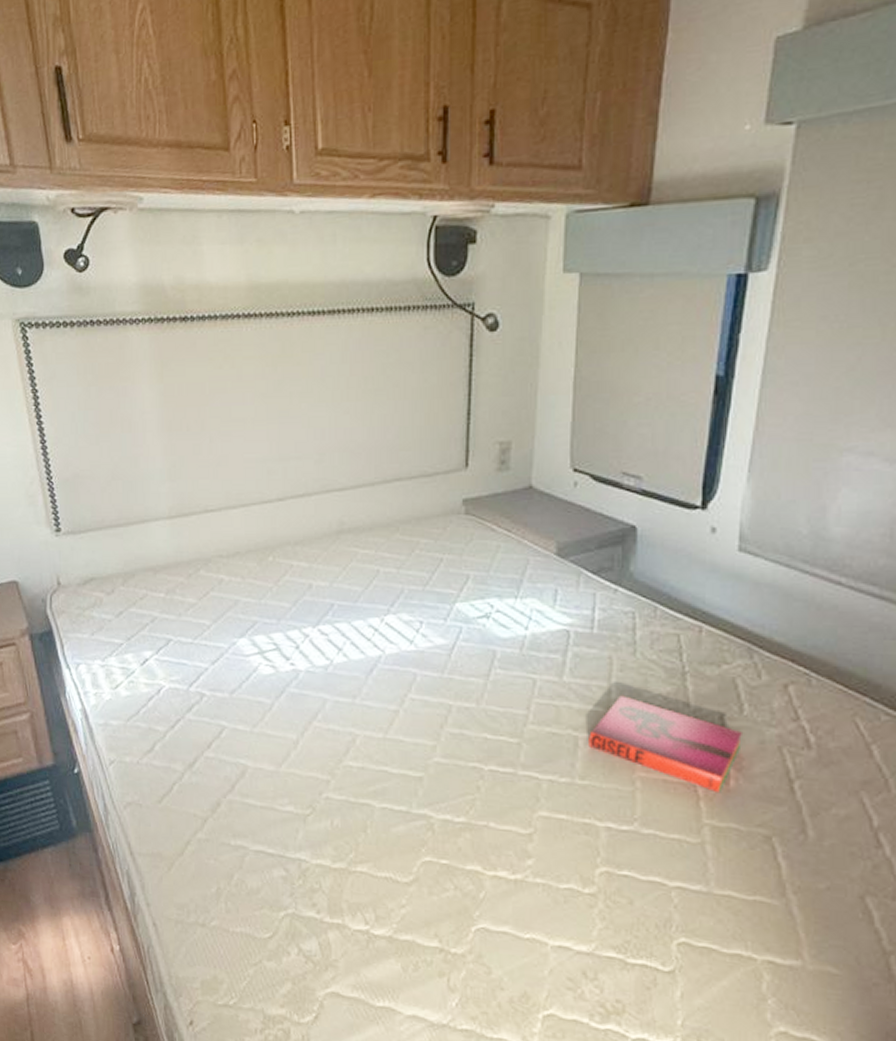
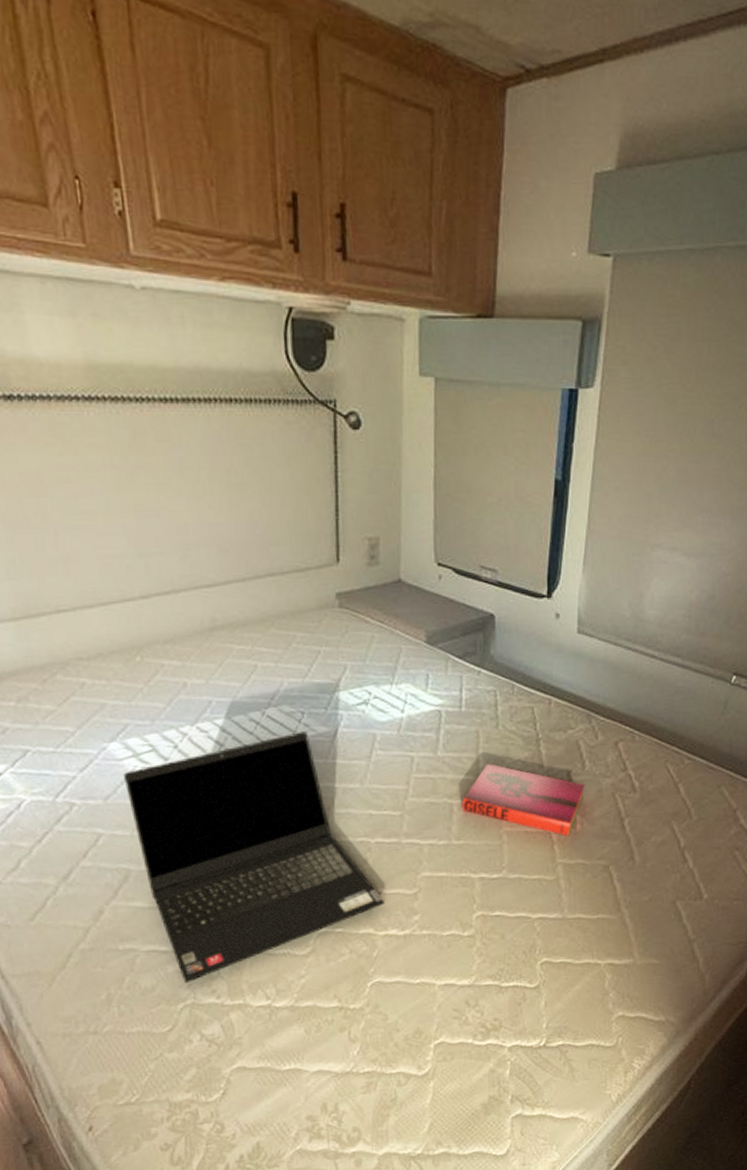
laptop computer: none [248,642,496,891] -> present [122,731,386,983]

